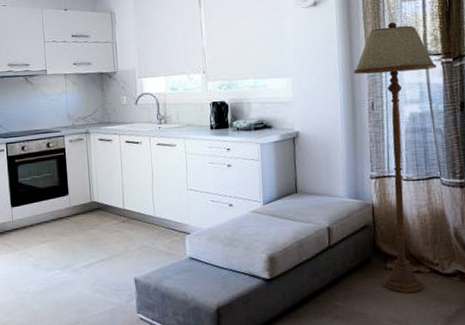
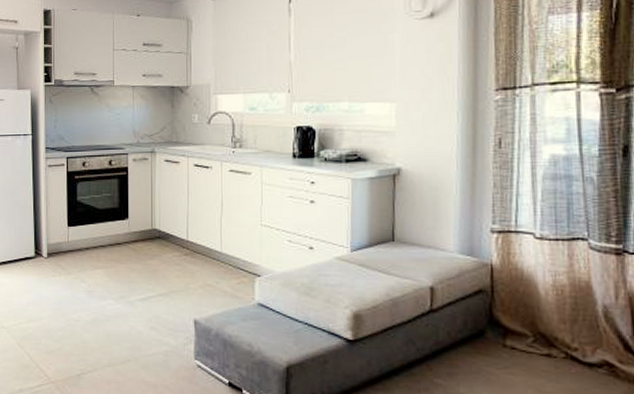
floor lamp: present [354,22,436,293] -> none [477,39,591,381]

